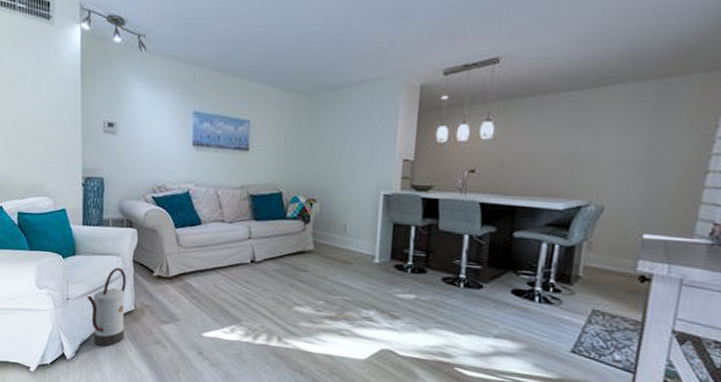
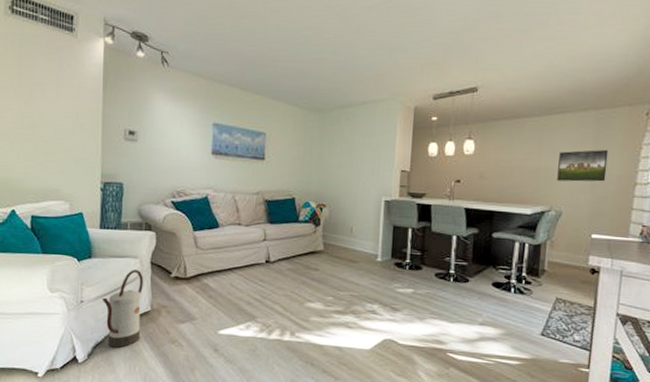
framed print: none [599,128,672,170] -> present [557,149,609,182]

